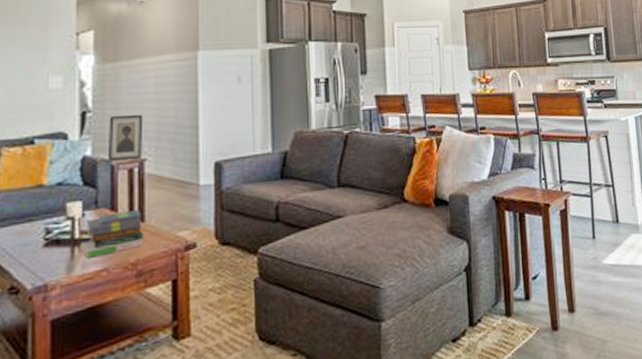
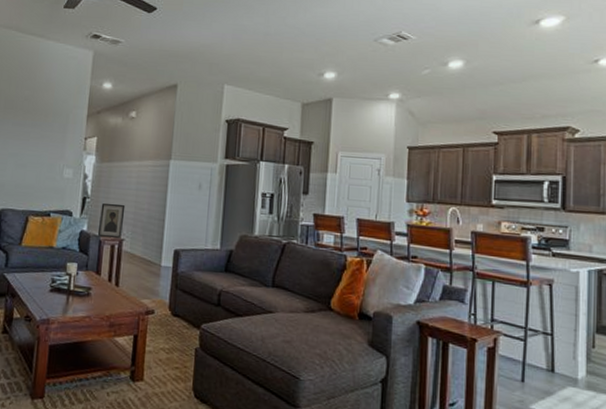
books: present [80,209,144,258] -> none [73,276,117,307]

